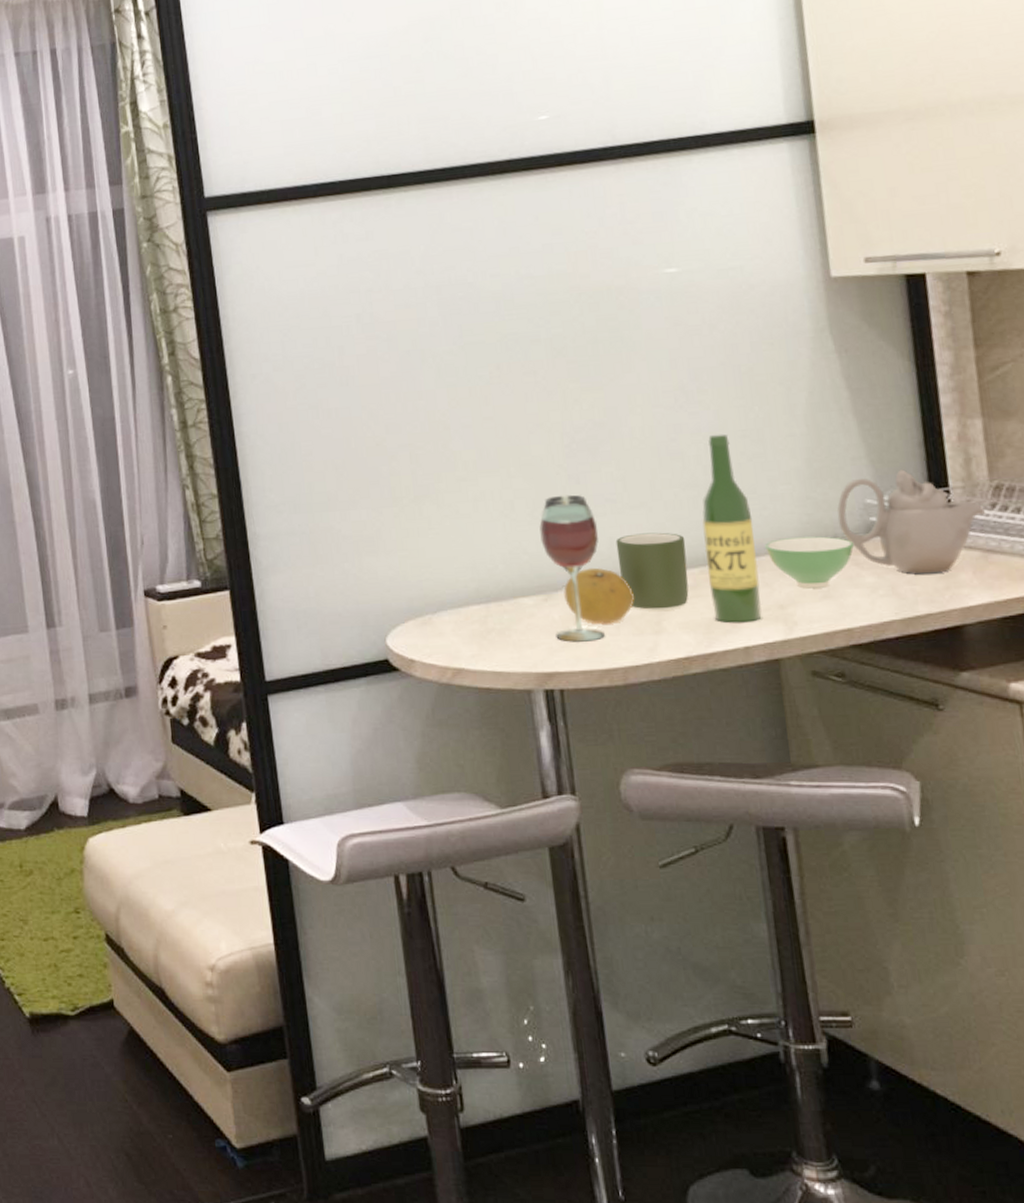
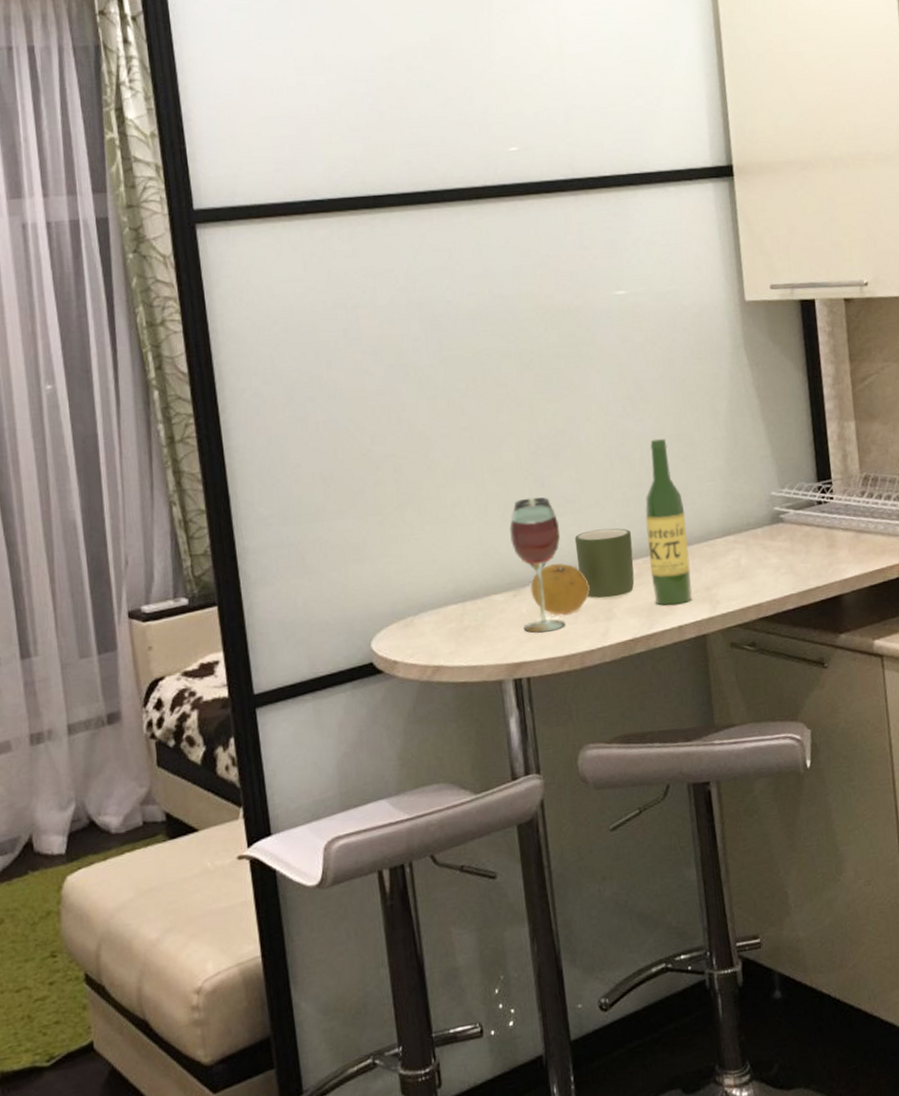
bowl: present [765,536,855,589] -> none [695,525,763,572]
teapot: present [837,469,985,574] -> none [749,465,857,554]

